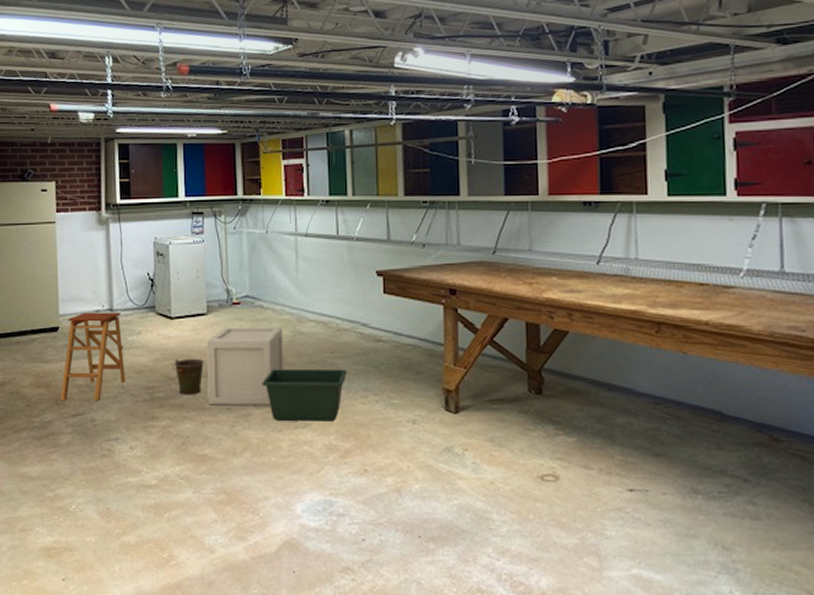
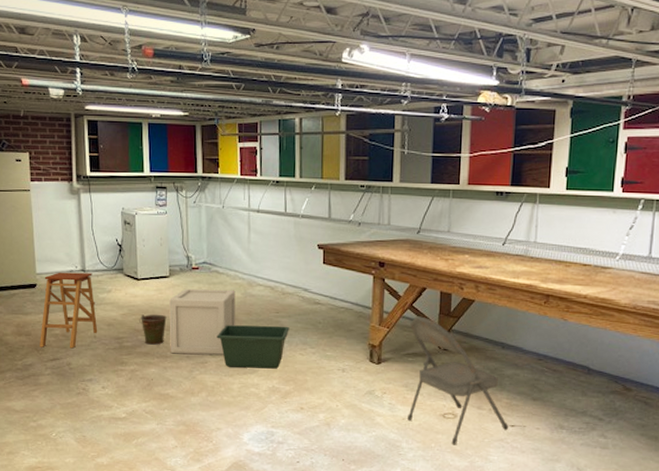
folding chair: none [492,353,627,517] -> present [408,316,509,445]

